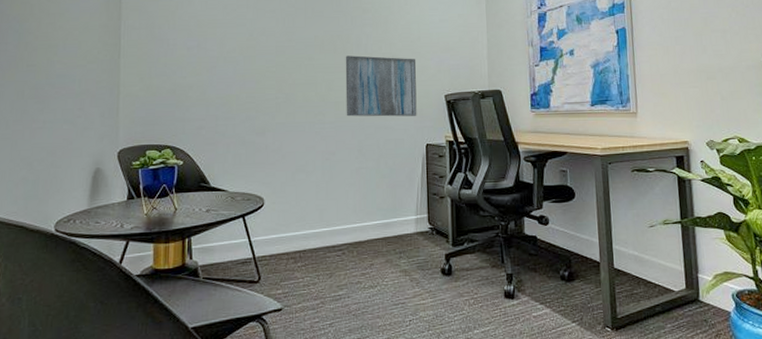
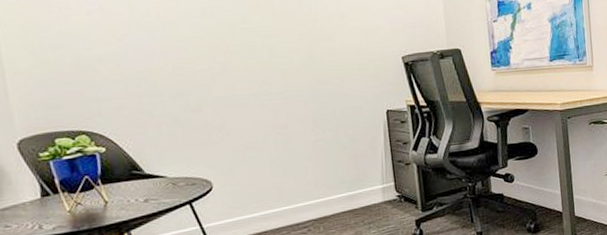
wall art: present [345,55,417,117] -> none [286,16,374,86]

